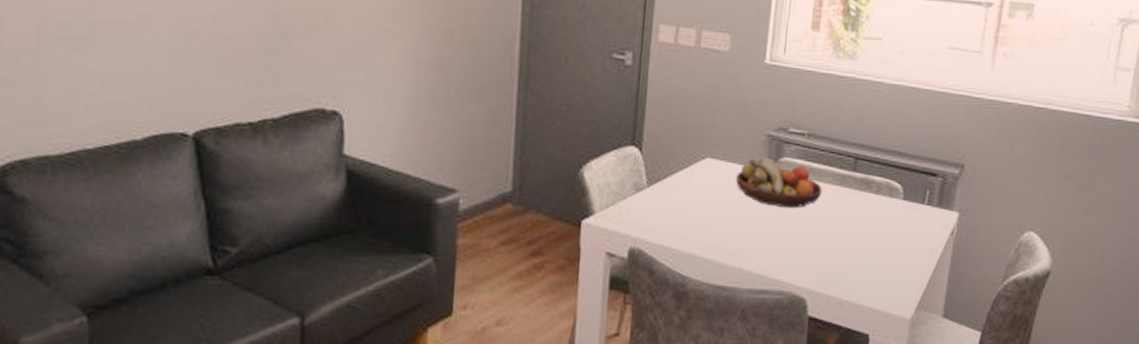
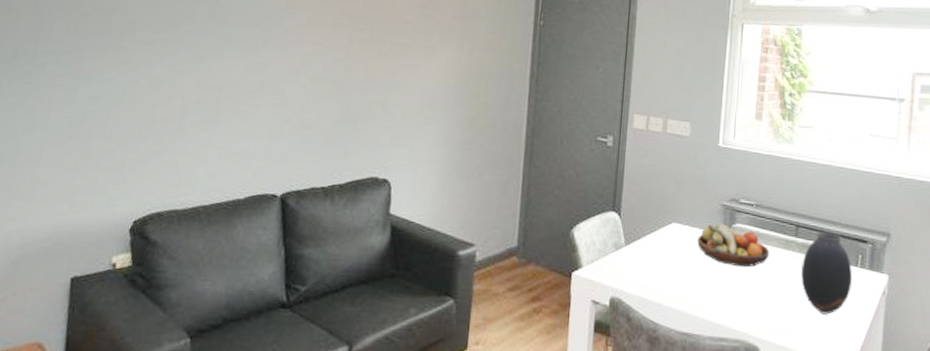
vase: none [858,164,918,259] -> present [801,231,852,315]

